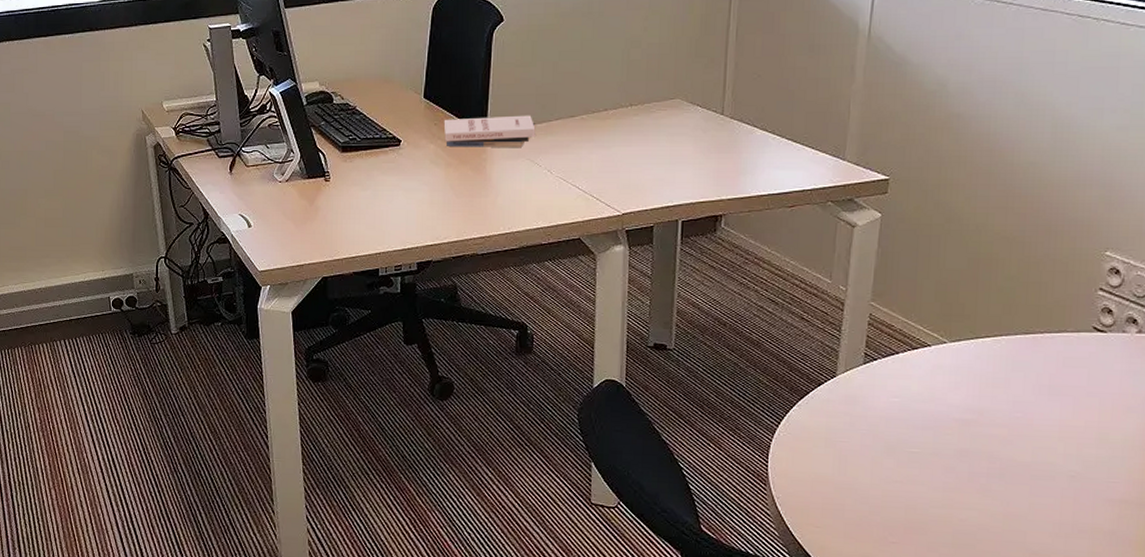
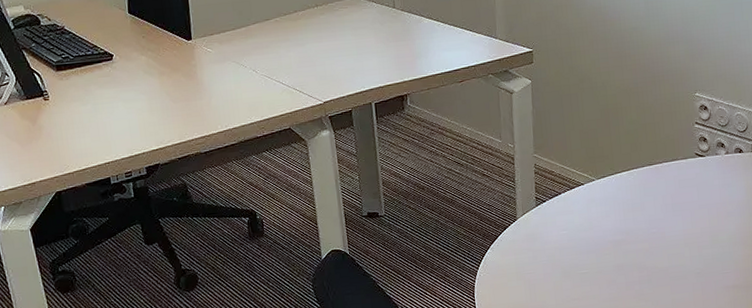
books: present [443,115,536,148] -> none [150,21,237,58]

